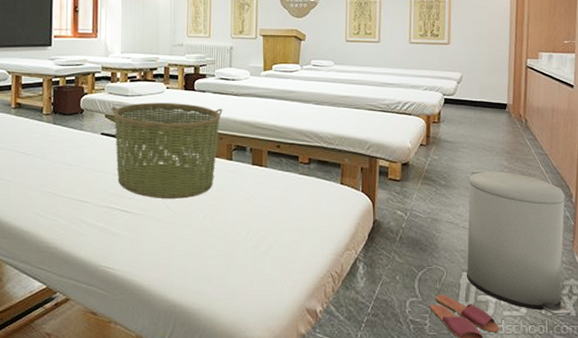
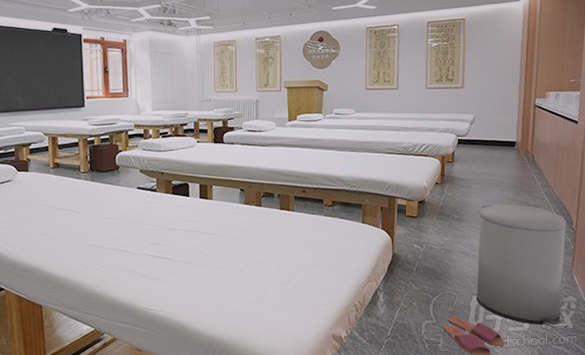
basket: present [111,102,223,199] -> none [145,155,251,245]

